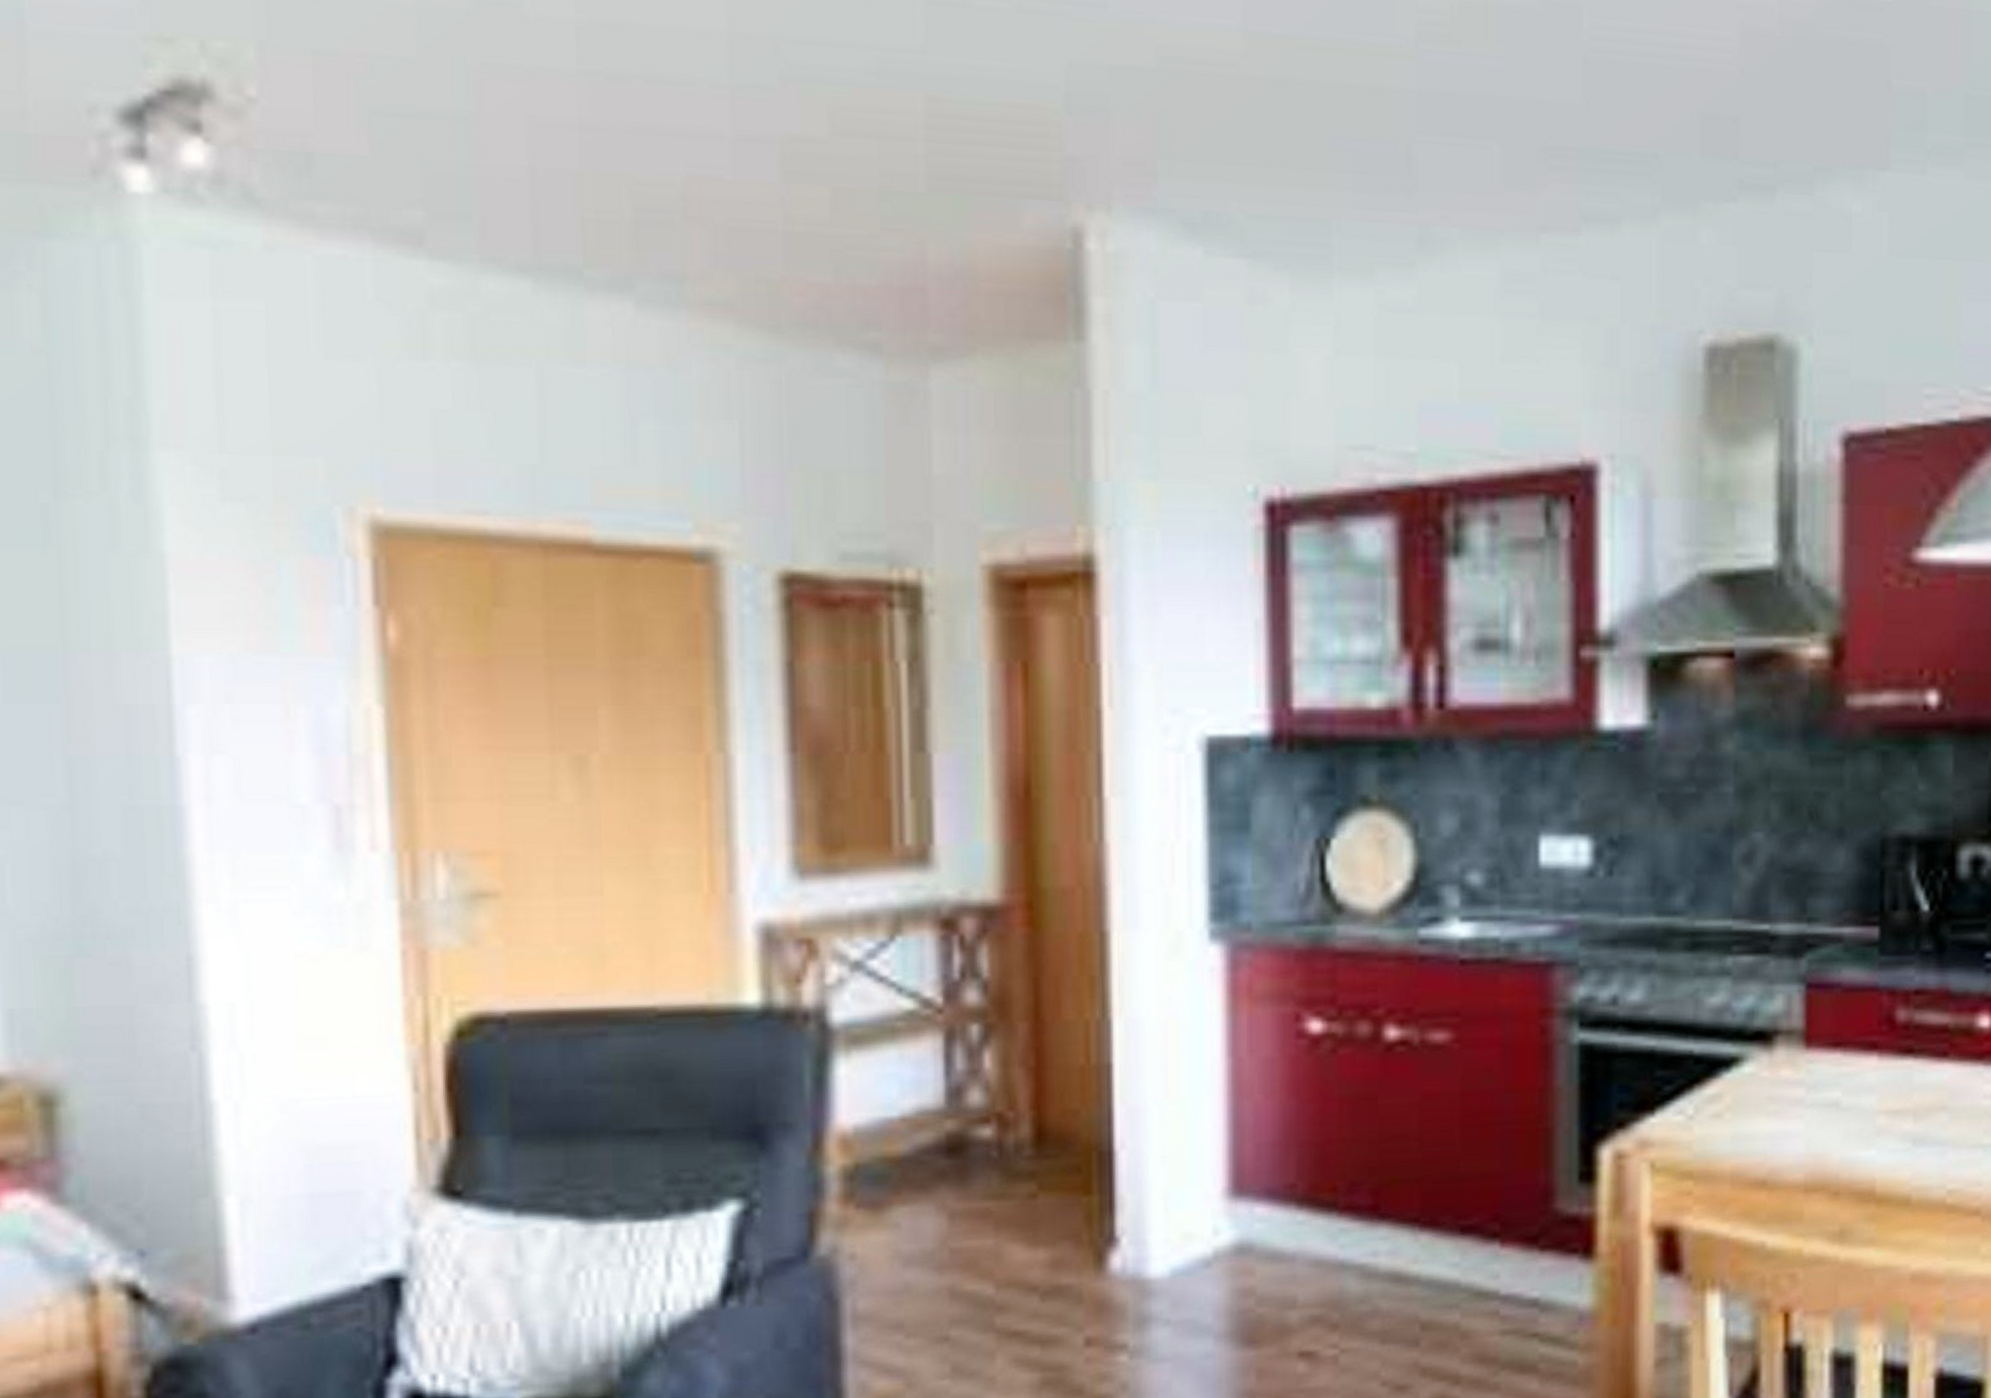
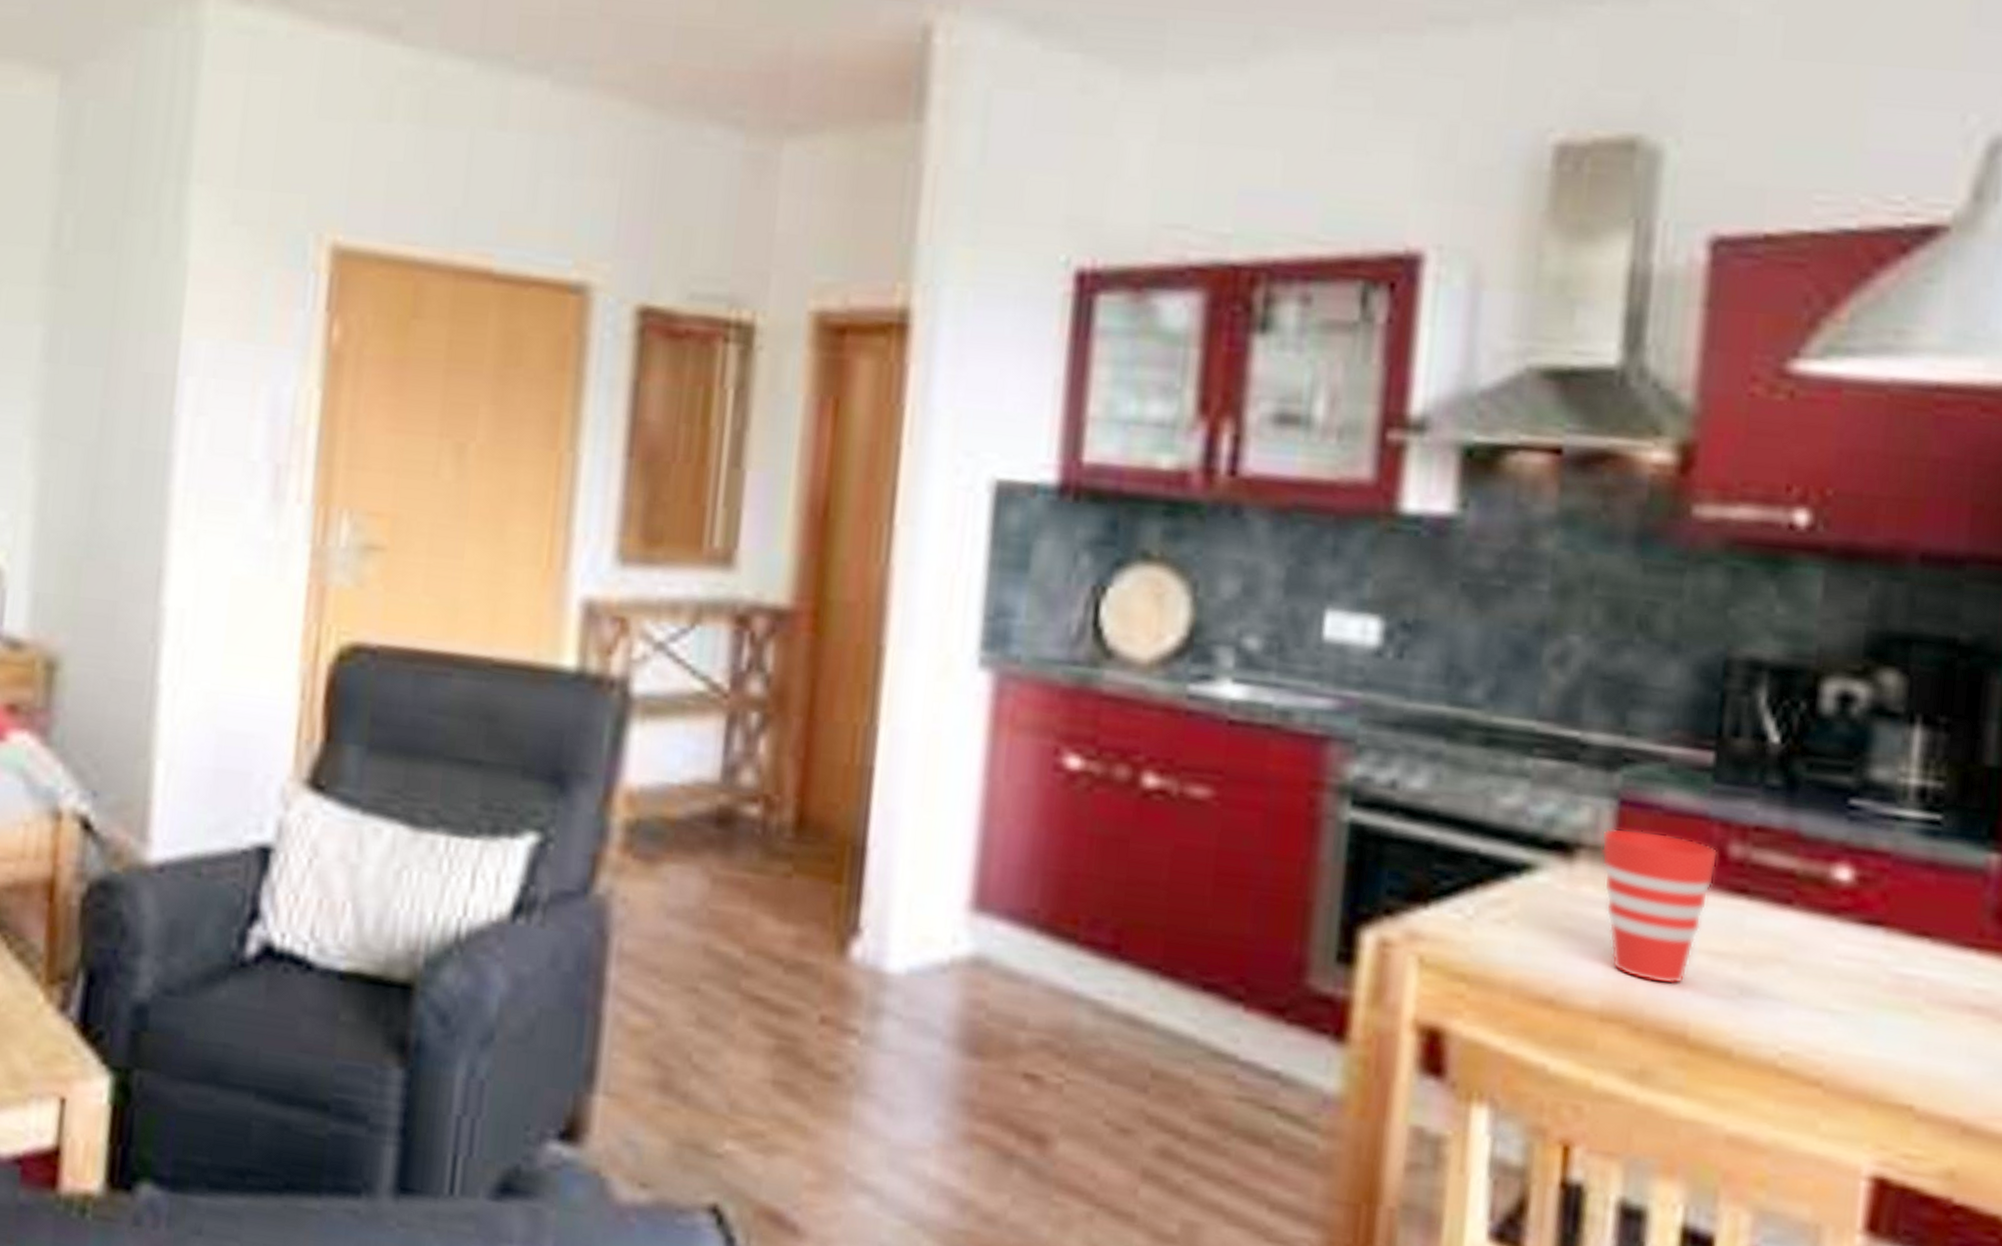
cup: none [1794,1009,1888,1149] -> present [1601,828,1719,985]

